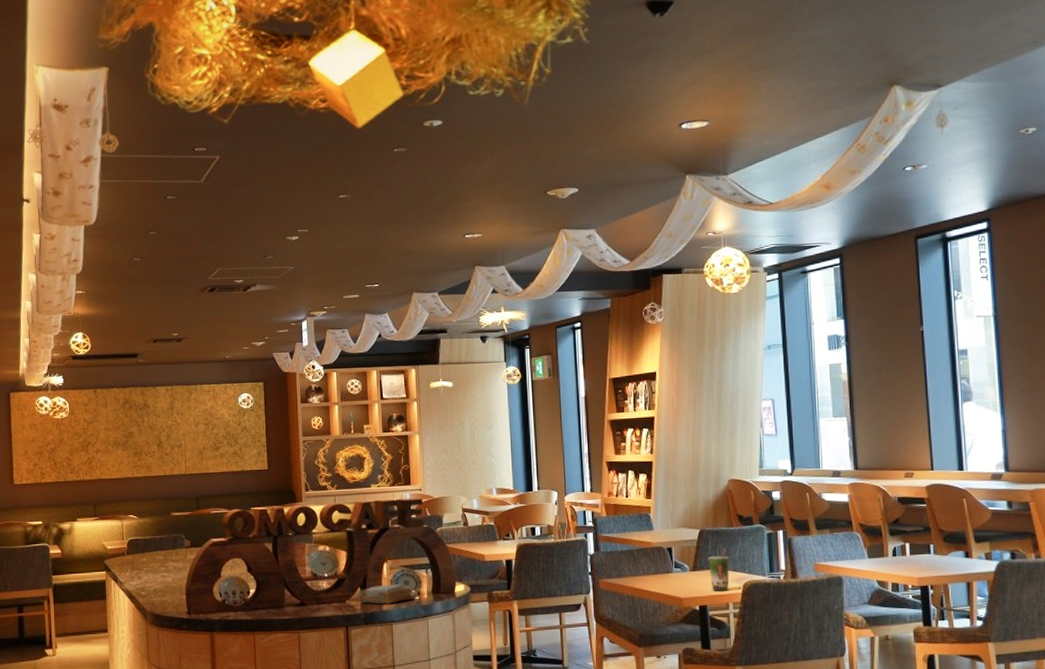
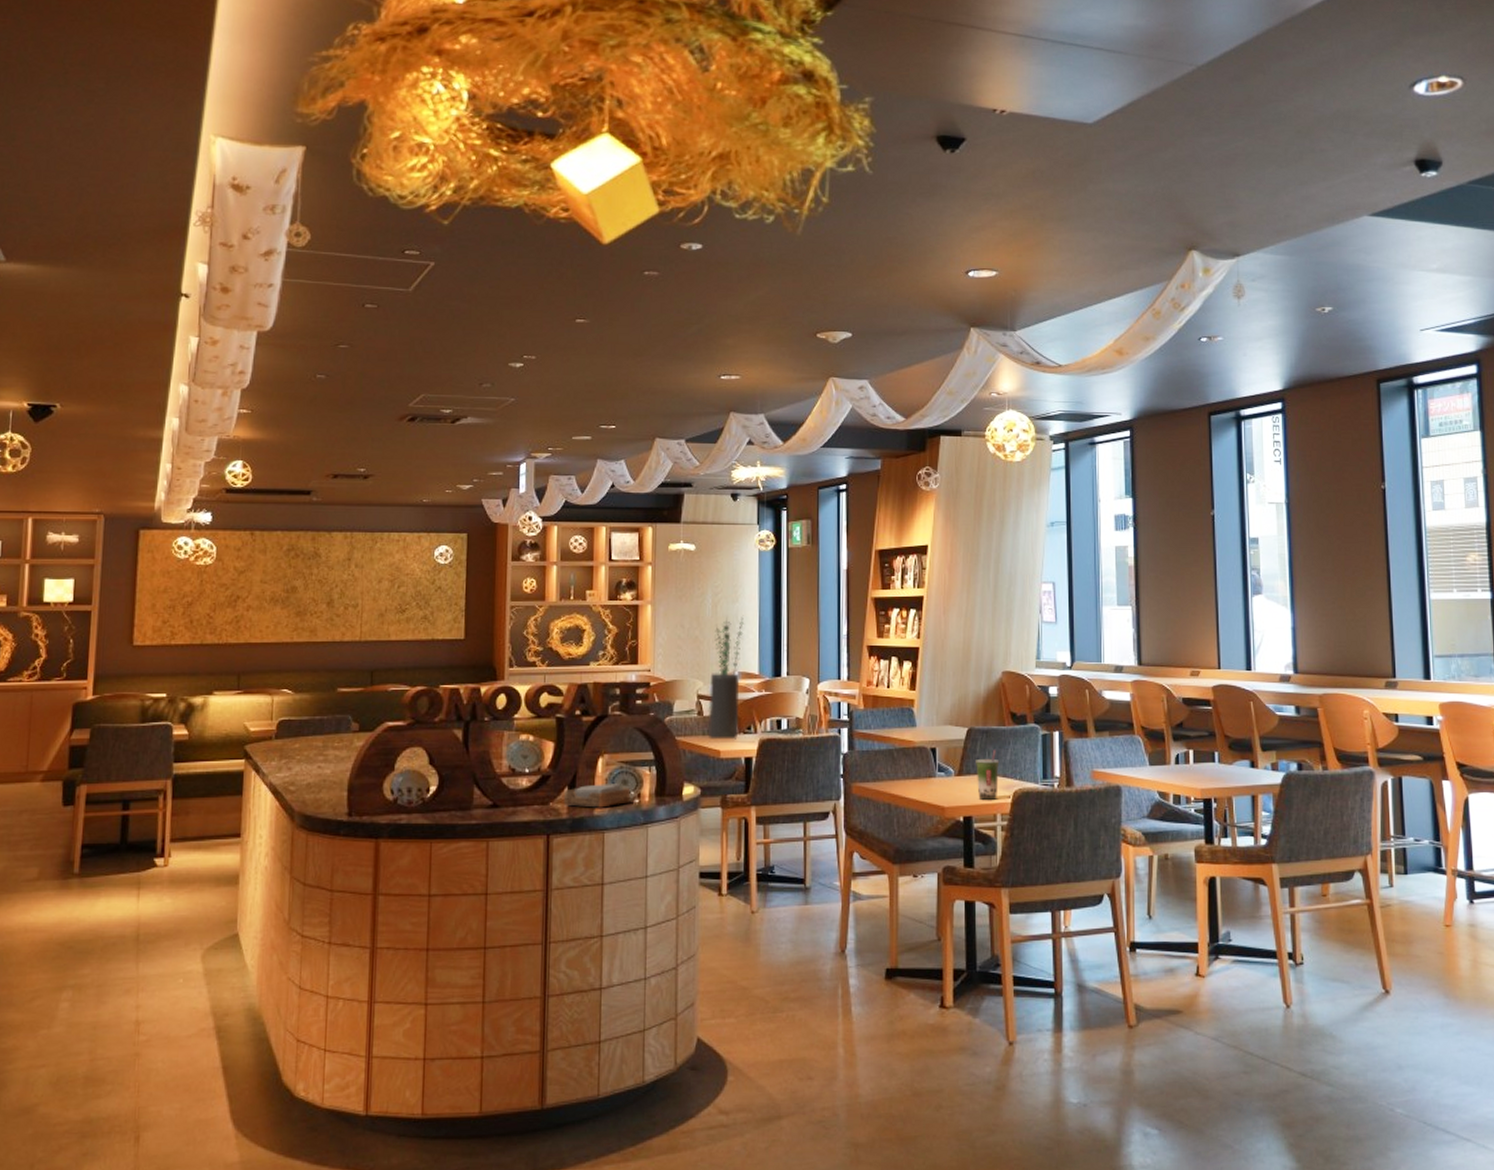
vase: none [472,440,499,547] -> present [707,615,745,741]

